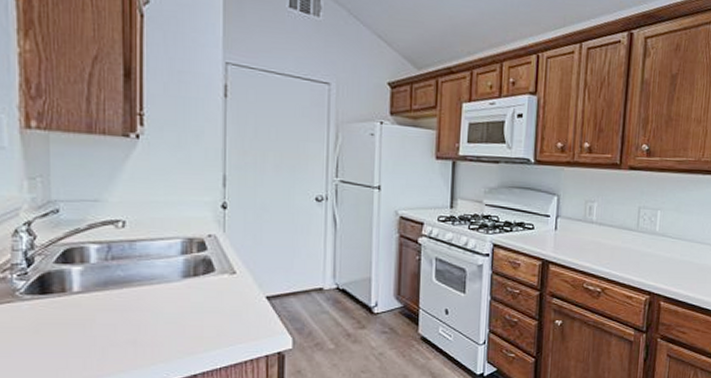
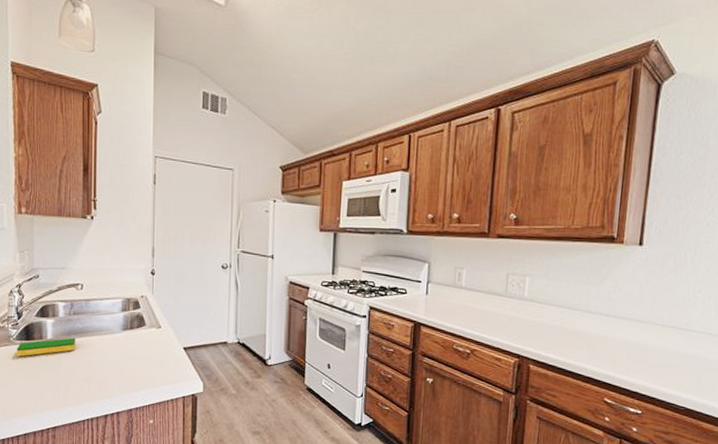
dish sponge: none [25,289,116,316] -> present [16,338,76,357]

